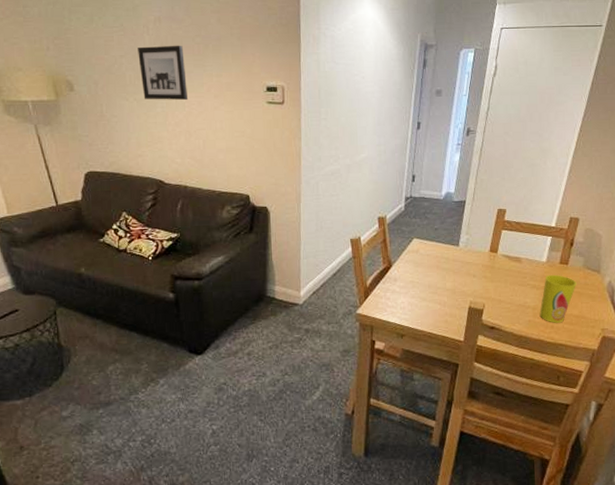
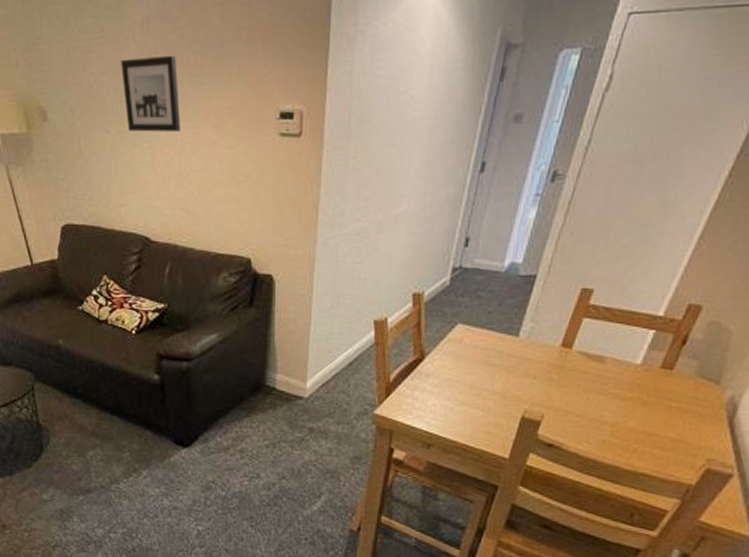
cup: present [539,274,577,323] -> none [619,381,682,446]

